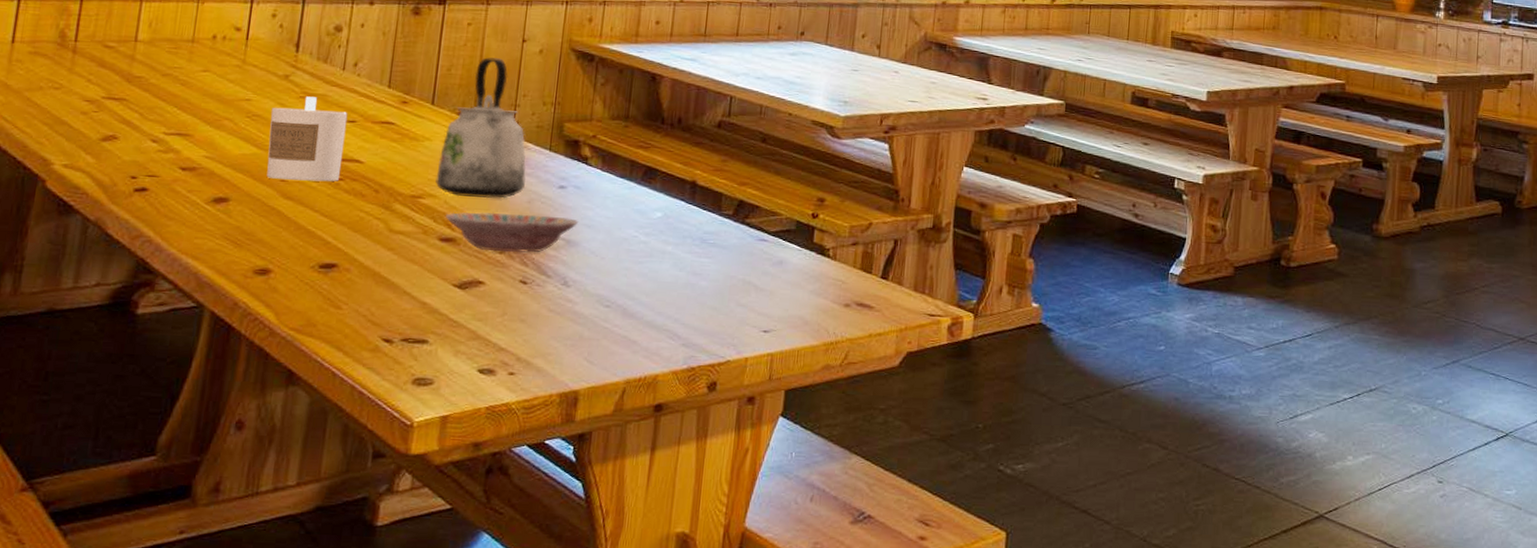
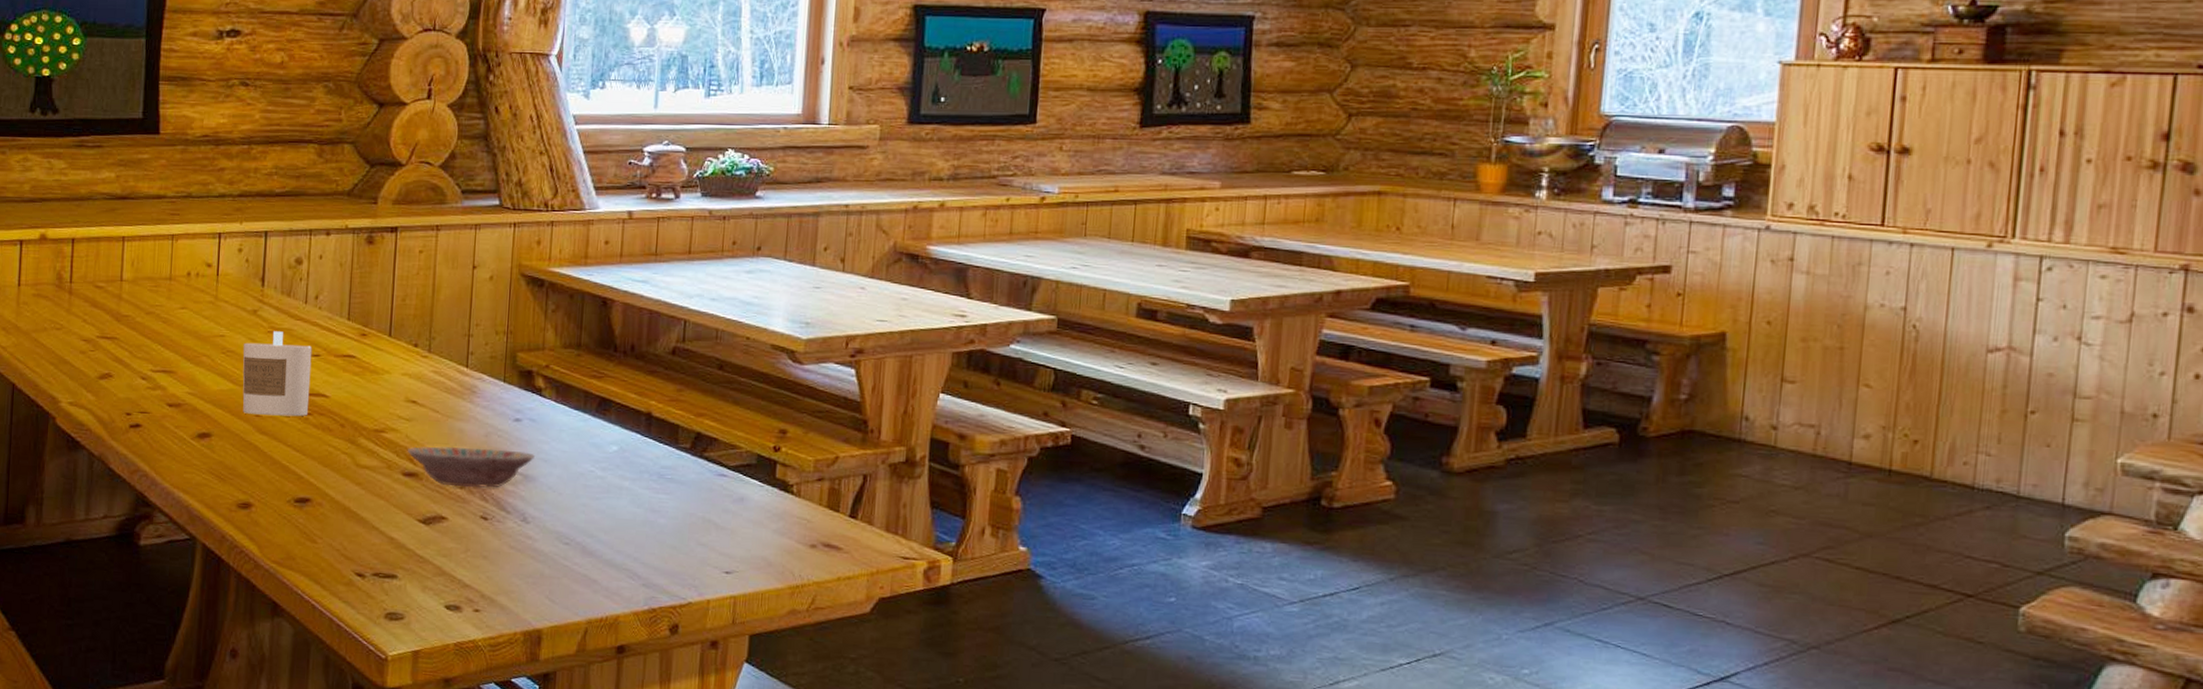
kettle: present [435,57,527,199] -> none [396,286,482,433]

